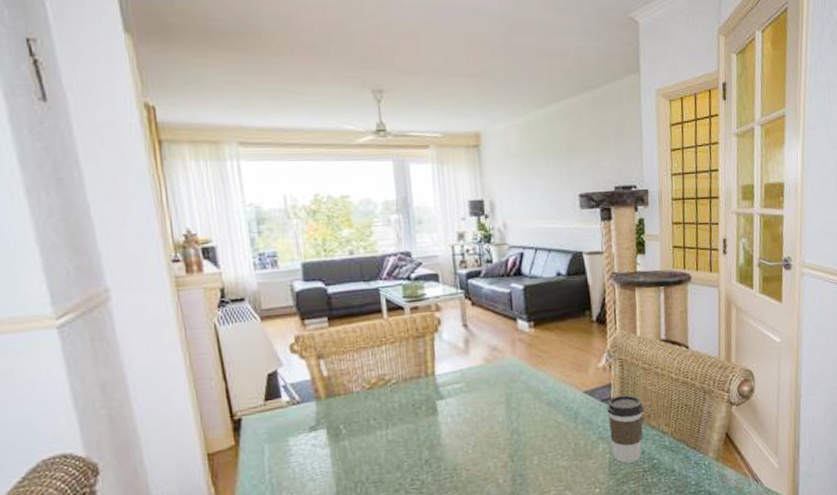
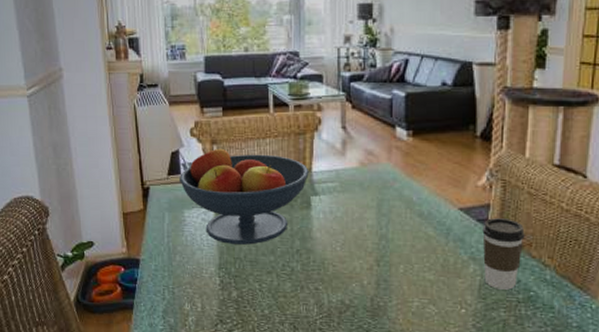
fruit bowl: none [280,362,433,468] -> present [180,148,309,245]

